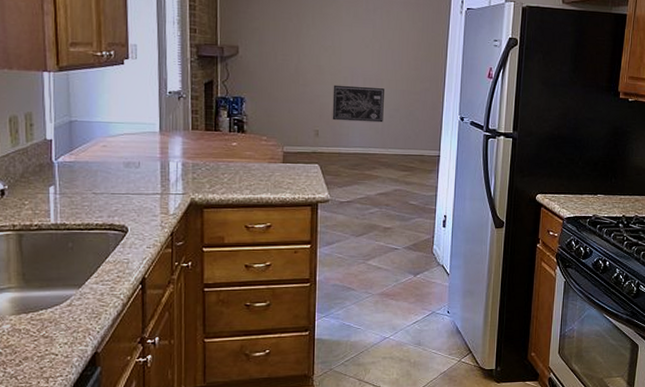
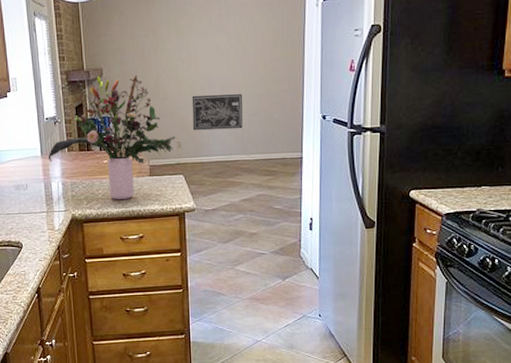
bouquet: none [167,50,314,186] -> present [48,75,176,200]

